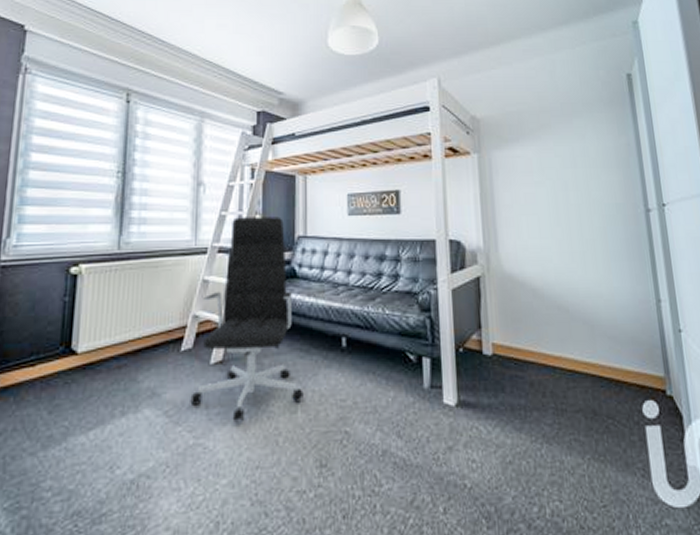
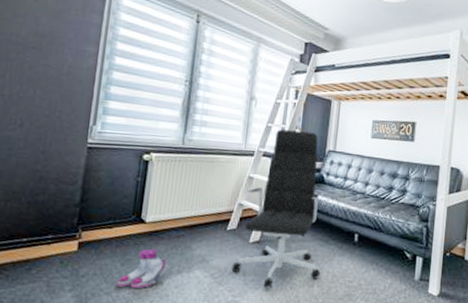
boots: none [43,386,109,444] -> present [116,248,169,289]

